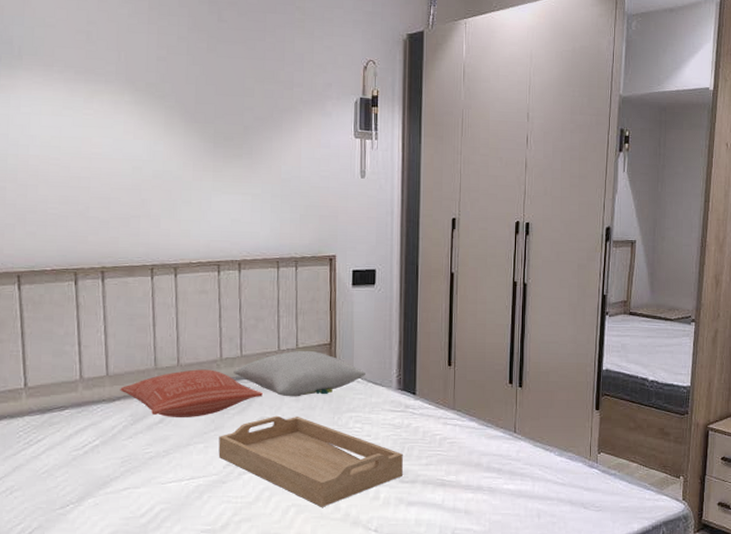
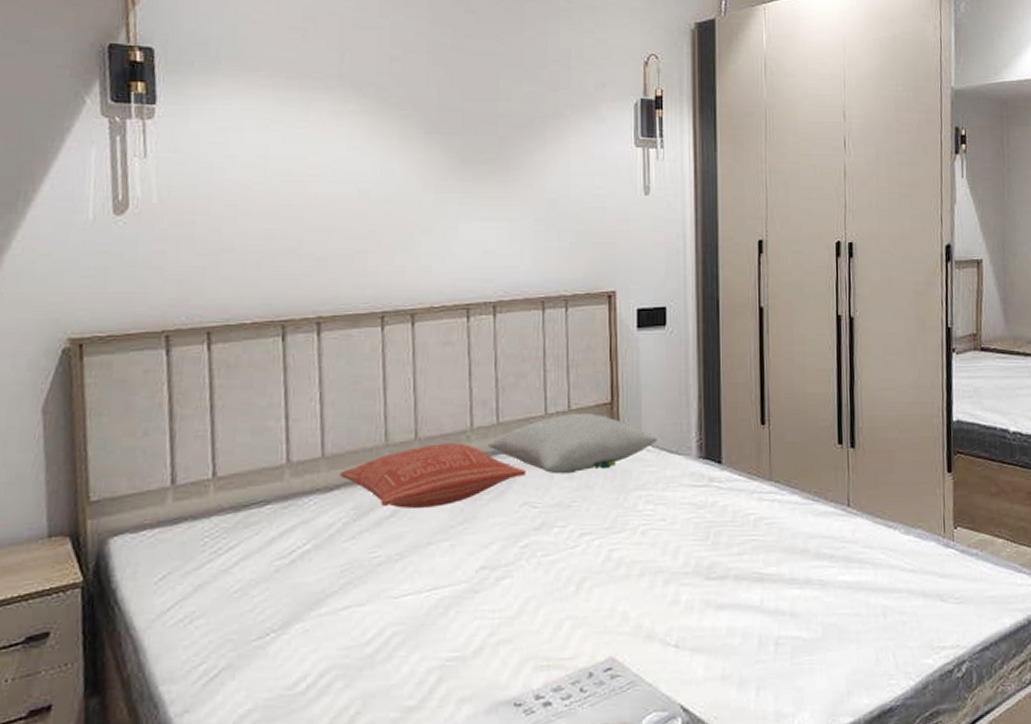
serving tray: present [218,415,403,507] -> none [469,499,709,618]

